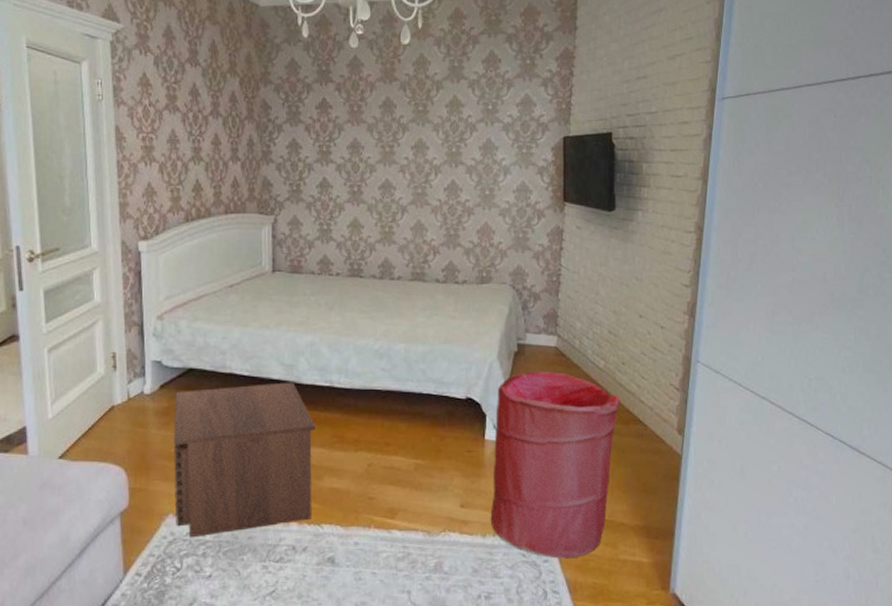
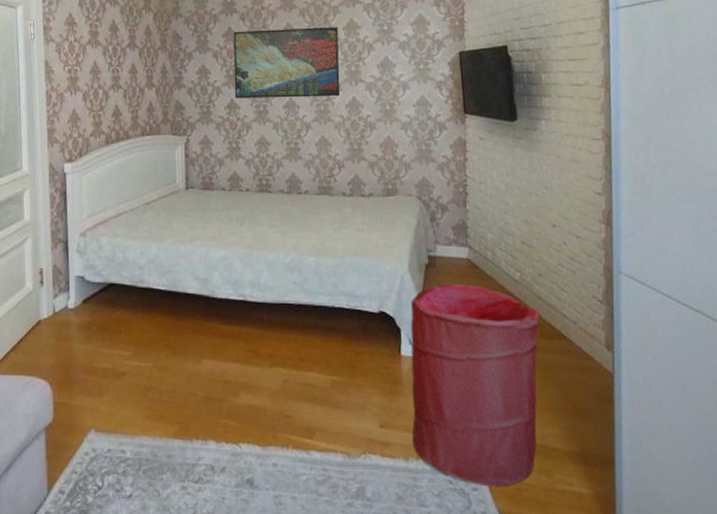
nightstand: present [173,382,316,538] -> none [94,296,231,455]
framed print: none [327,103,441,179] -> present [233,27,340,99]

